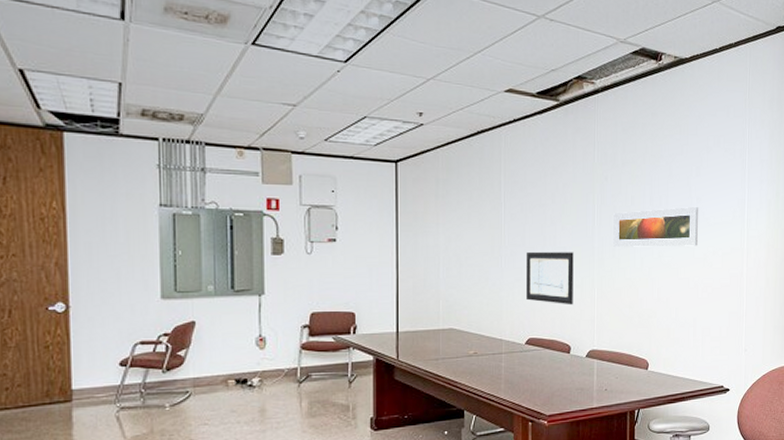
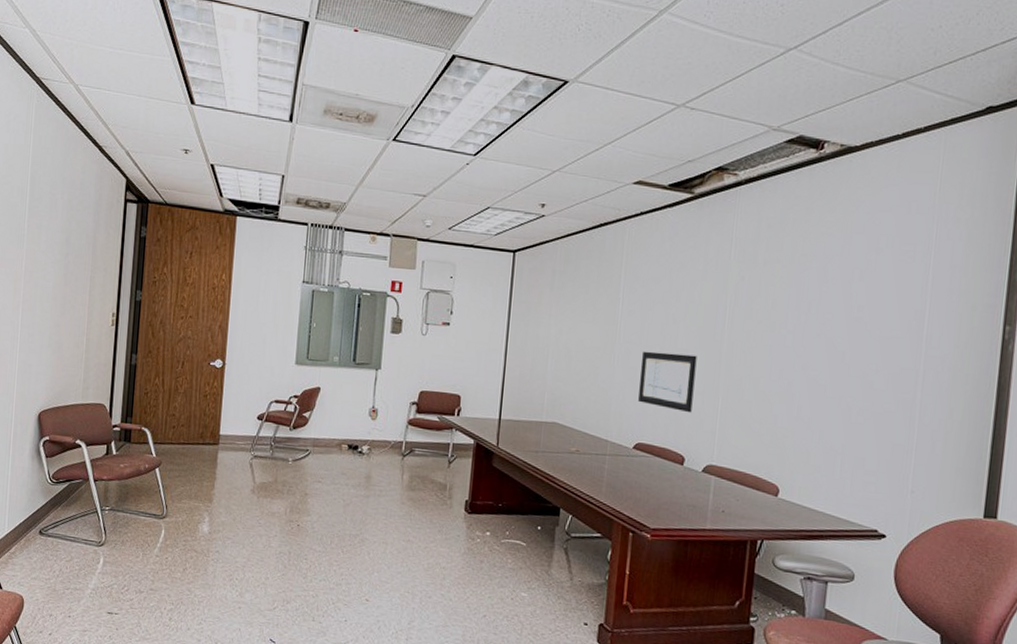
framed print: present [613,206,698,247] -> none [745,315,859,362]

